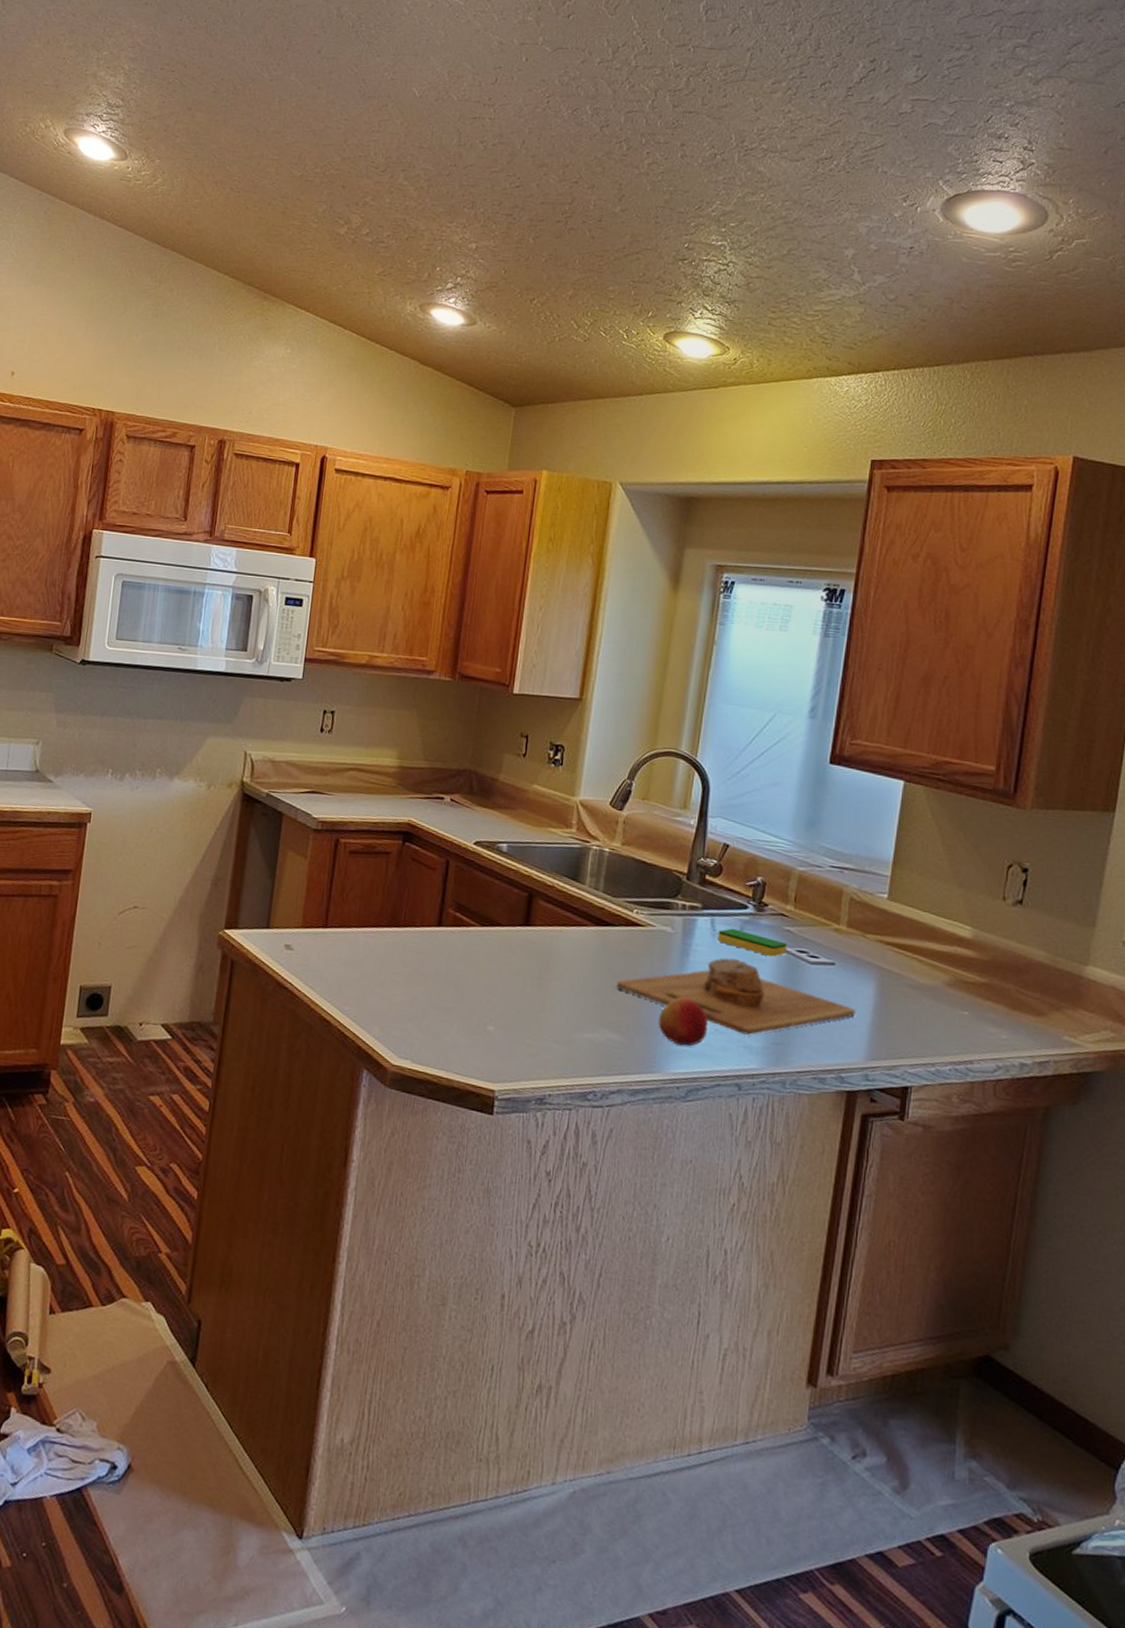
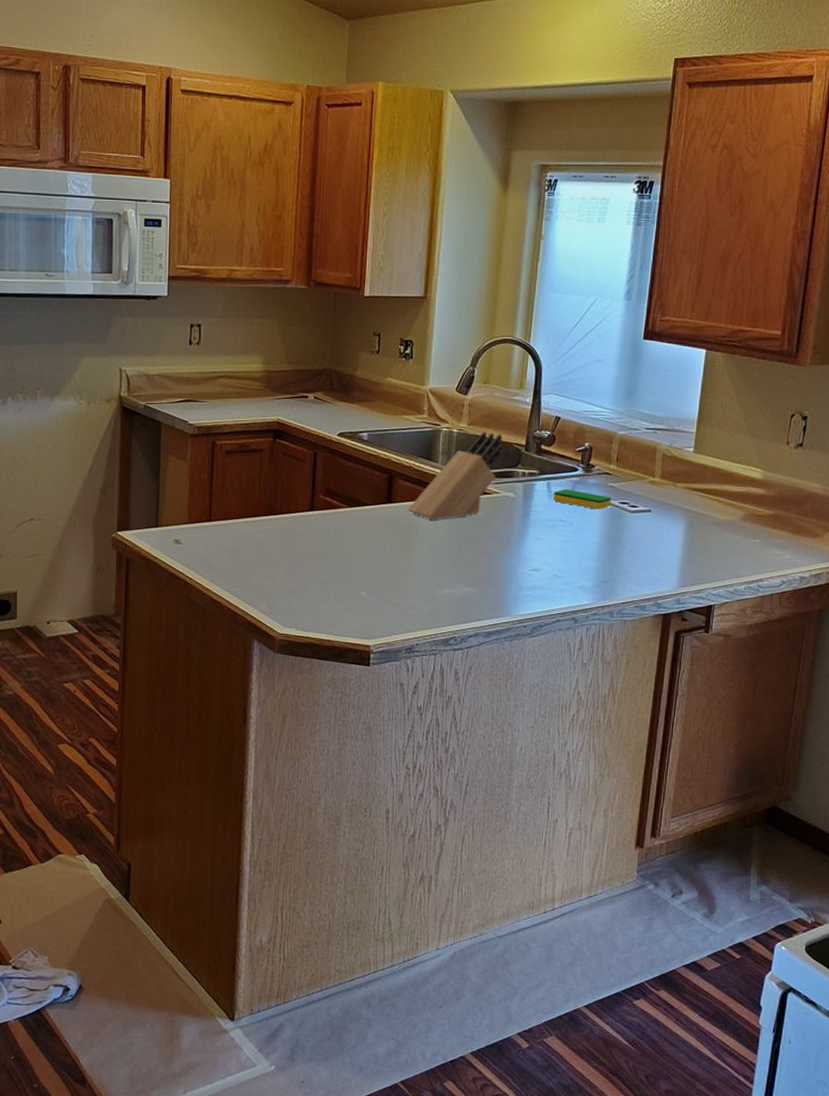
knife block: none [547,853,661,950] -> present [407,431,503,520]
cutting board: present [616,957,856,1035] -> none [469,514,669,577]
apple: present [658,996,708,1047] -> none [506,551,548,592]

